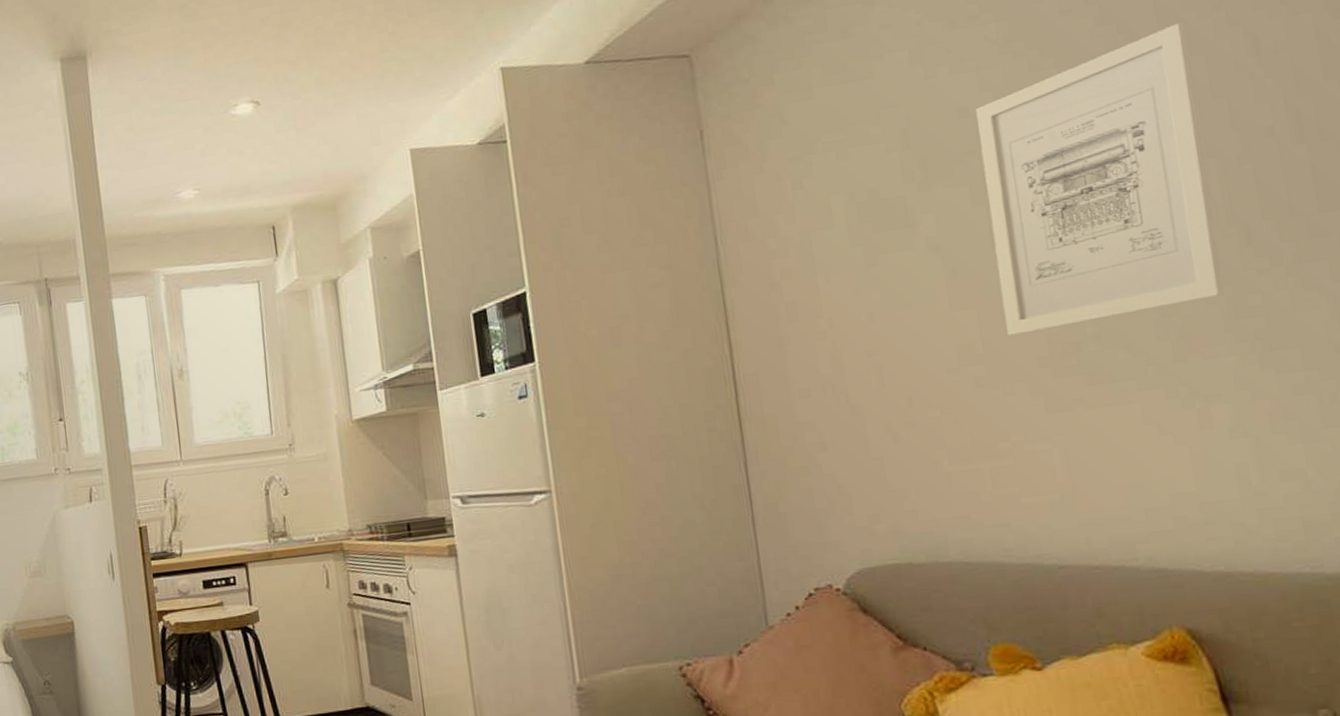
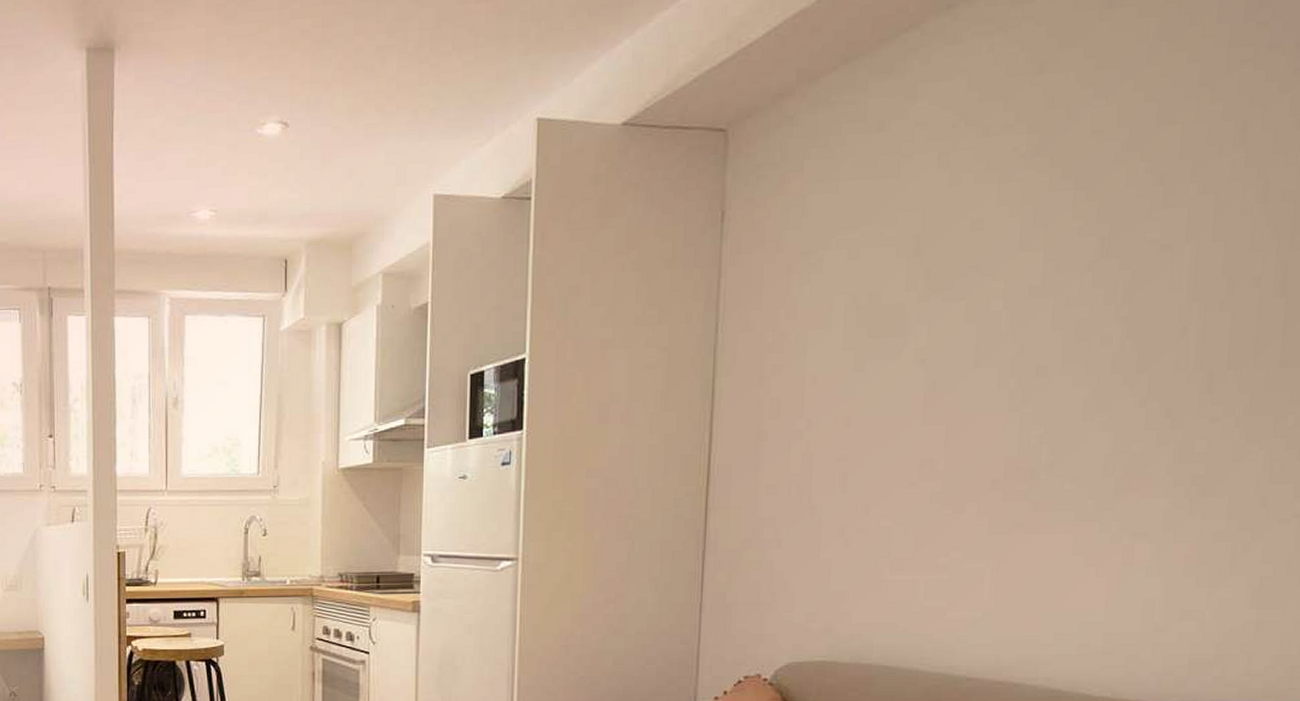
wall art: present [976,22,1224,336] -> none [968,157,1205,455]

